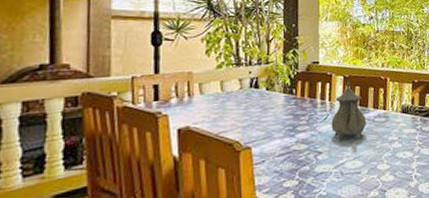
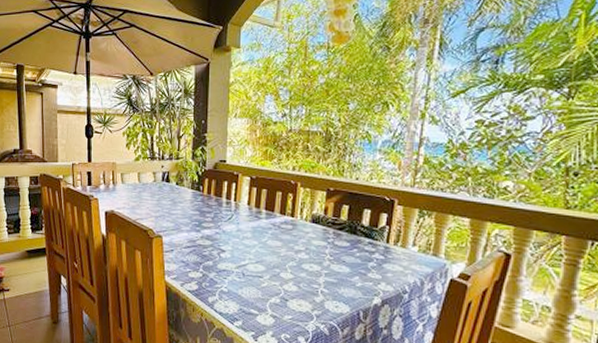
teapot: present [331,81,367,142] -> none [235,183,272,244]

